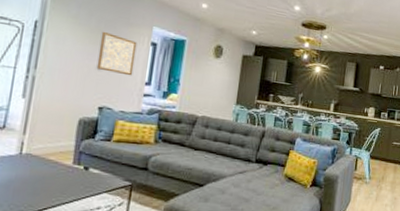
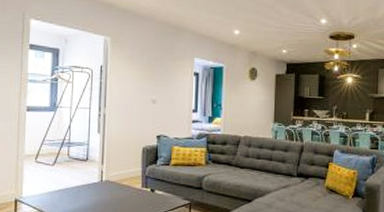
wall art: present [96,31,137,76] -> none [152,68,182,106]

